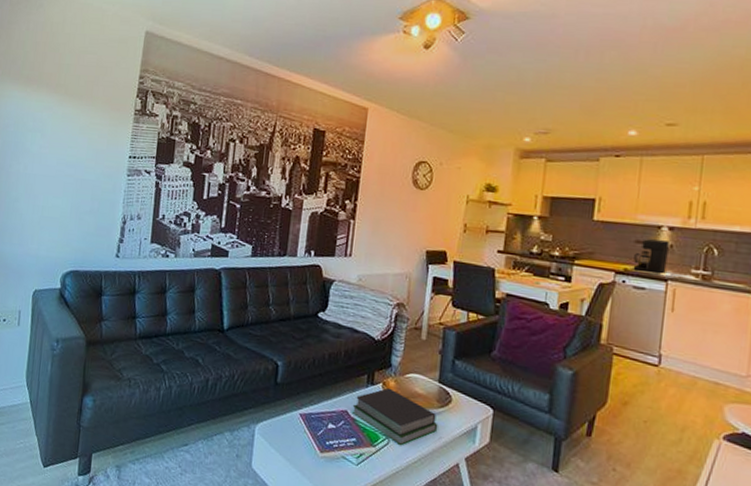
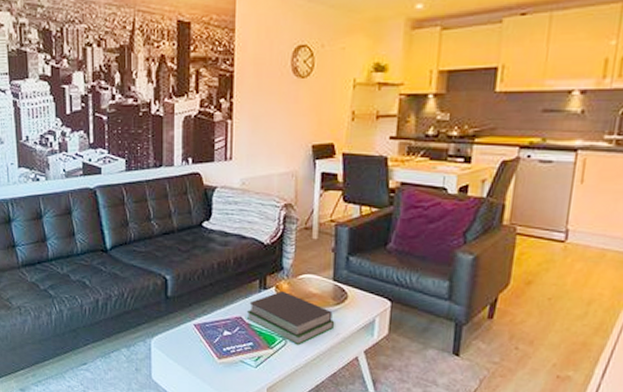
coffee maker: present [633,239,669,275] -> none [539,106,581,146]

